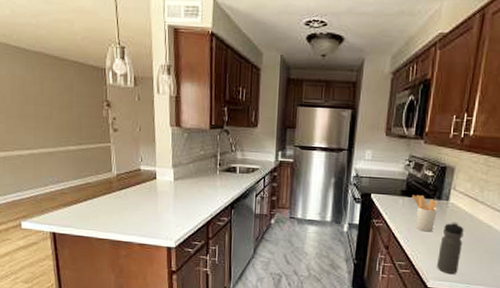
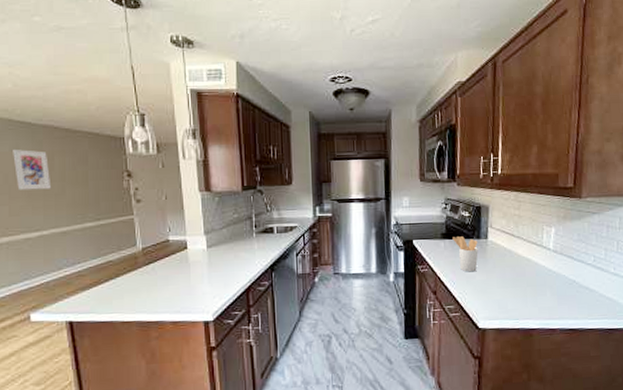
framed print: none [10,72,41,112] -> present [13,149,52,190]
water bottle: present [437,222,464,275] -> none [484,259,506,312]

